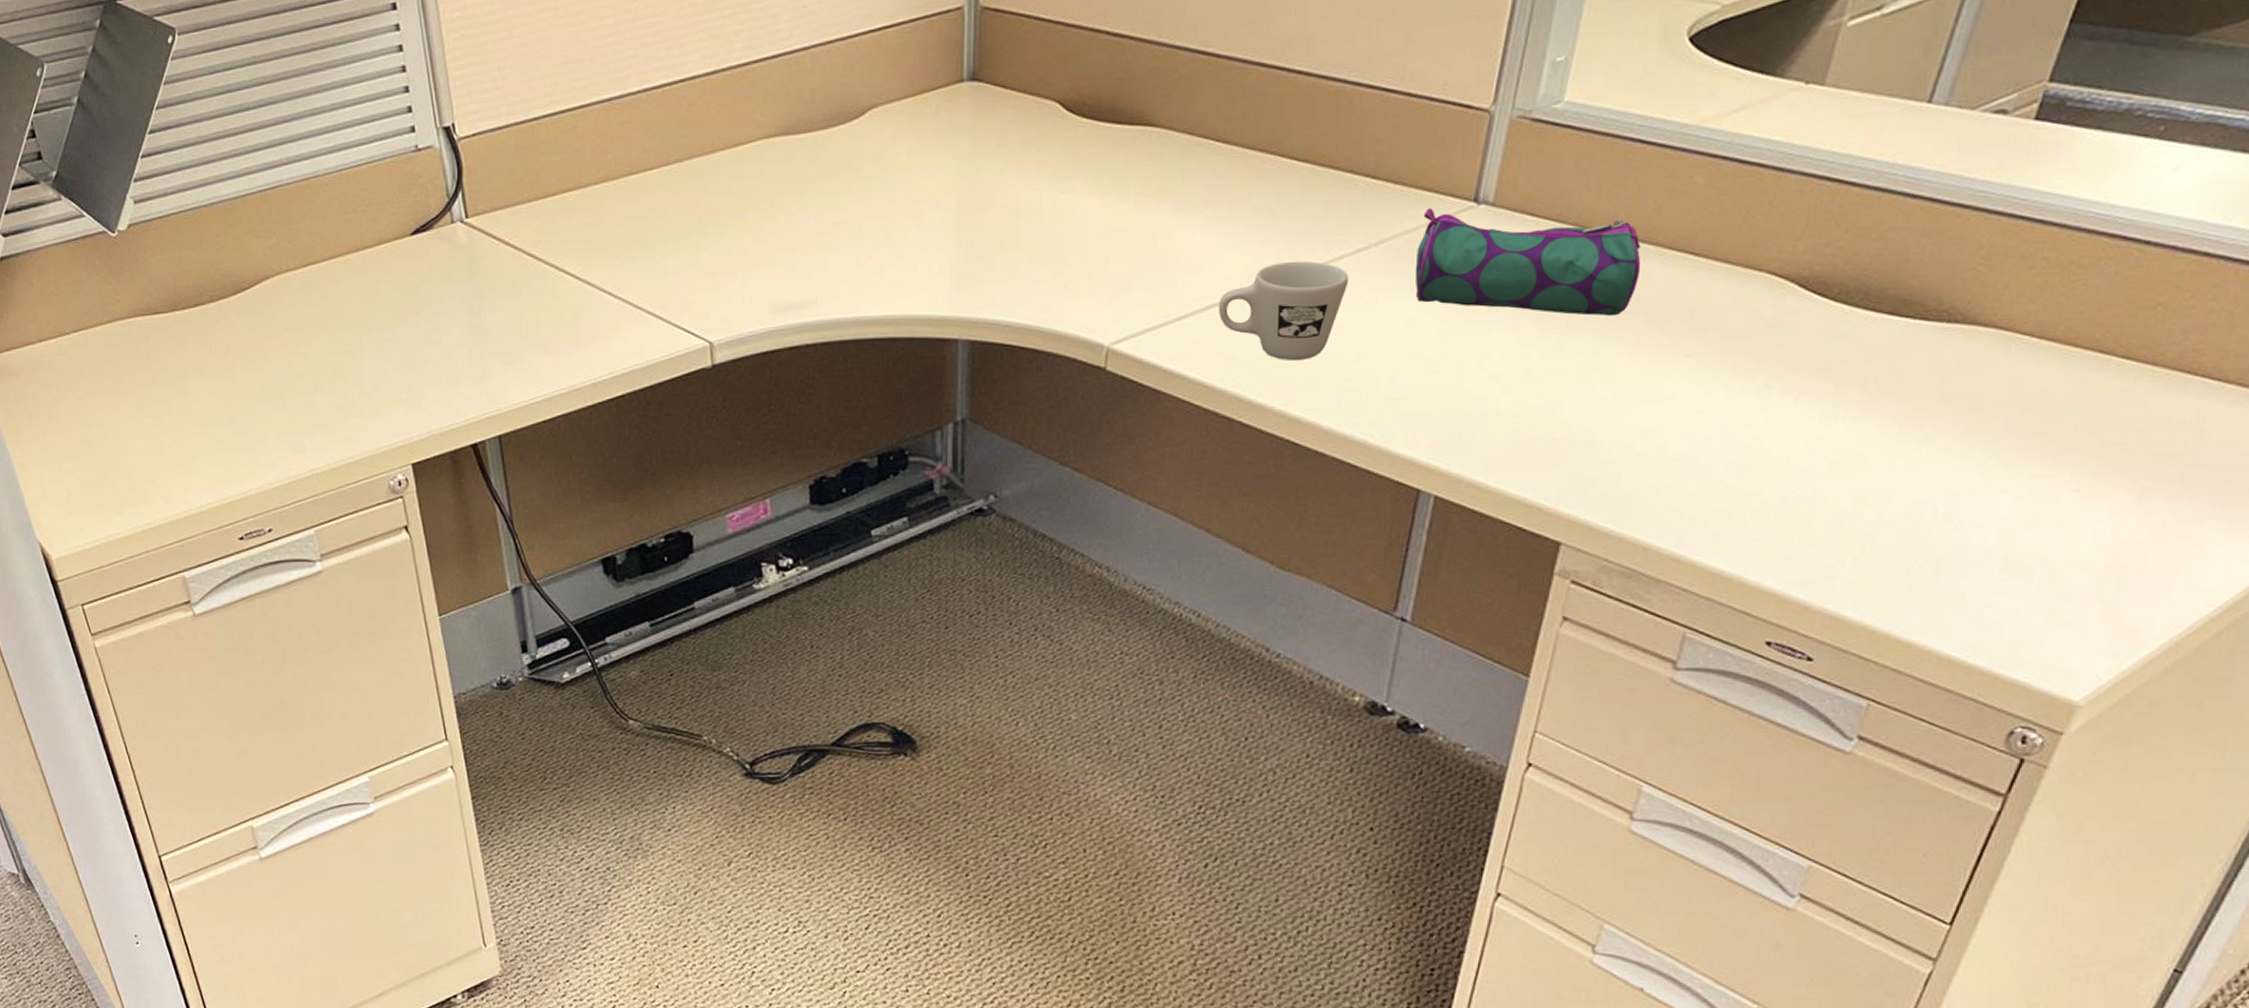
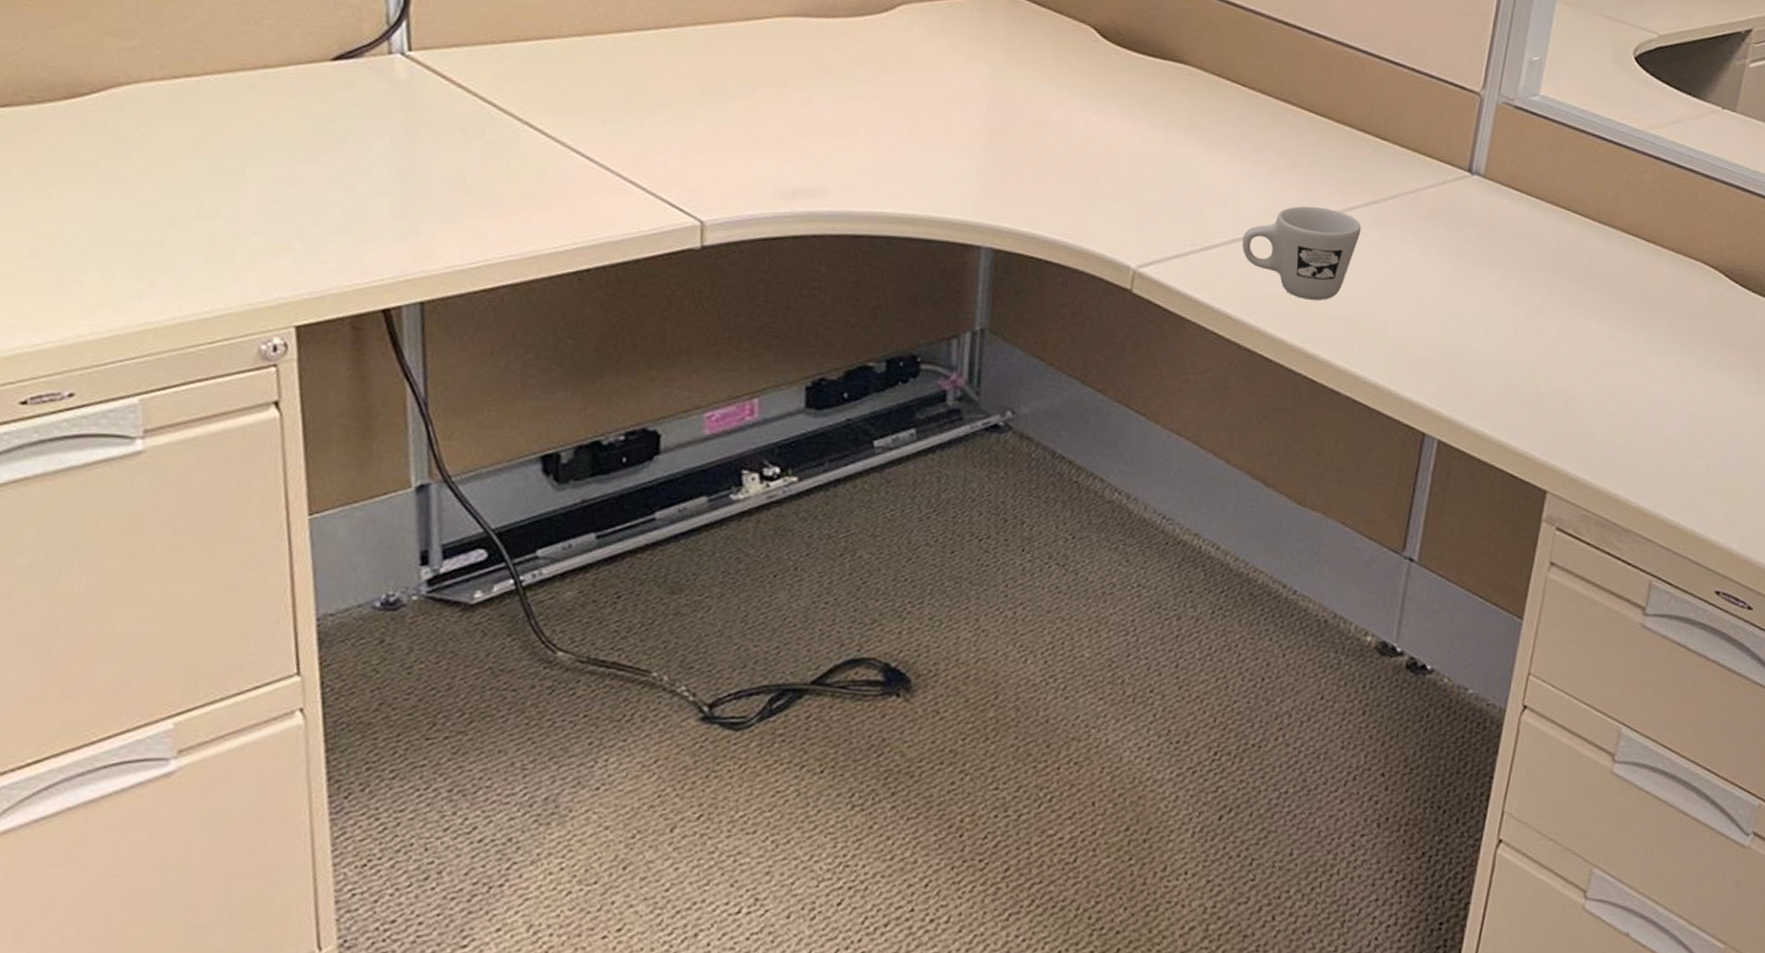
pencil case: present [1415,208,1641,316] -> none [1419,172,1605,287]

